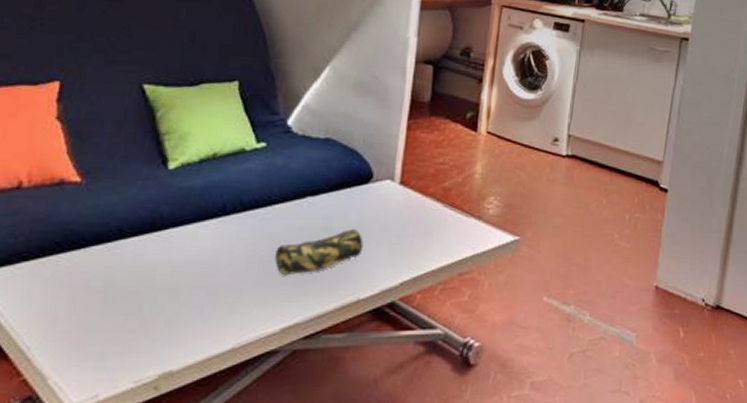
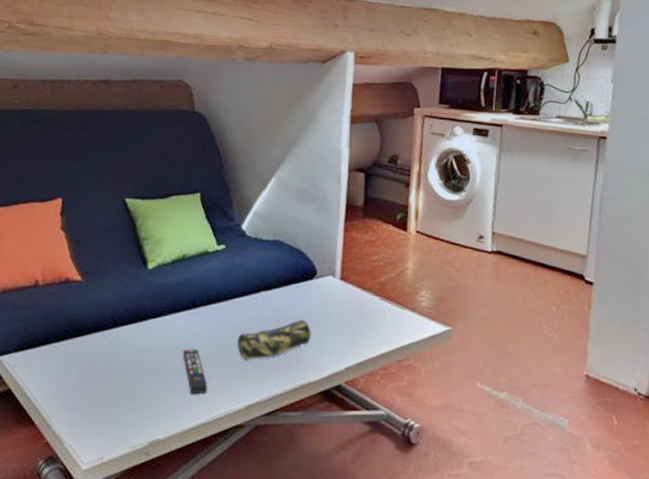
remote control: none [207,263,237,317] -> present [183,349,208,395]

